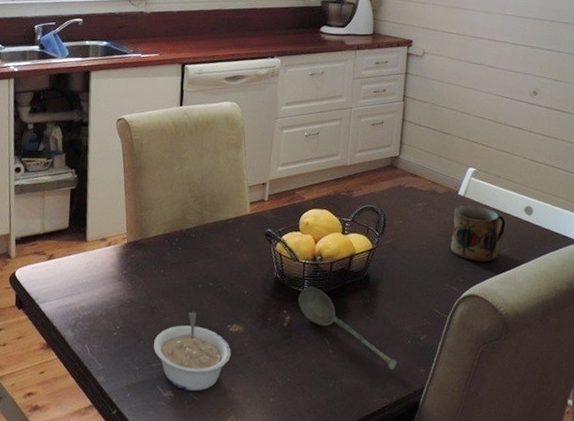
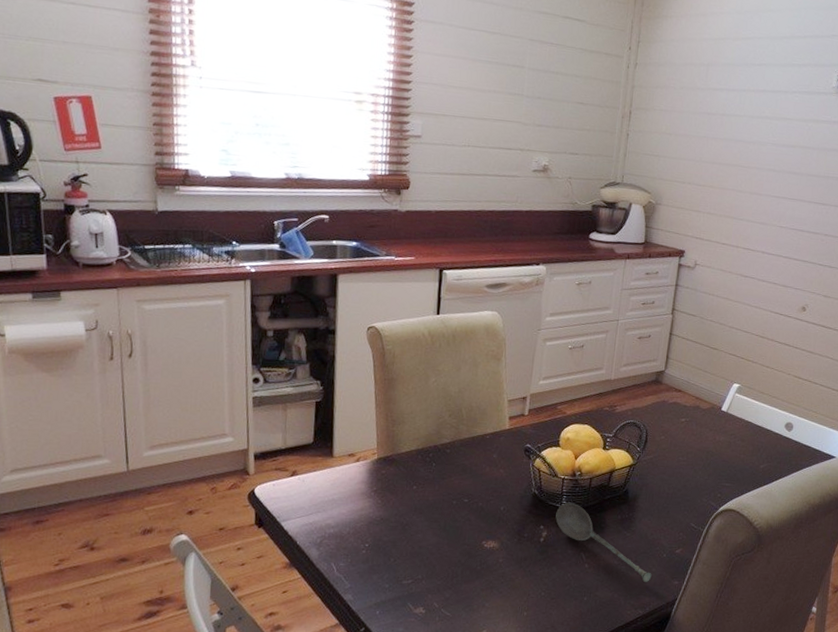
legume: present [153,312,231,392] -> none [404,528,485,608]
mug: present [451,204,506,263] -> none [710,420,766,478]

